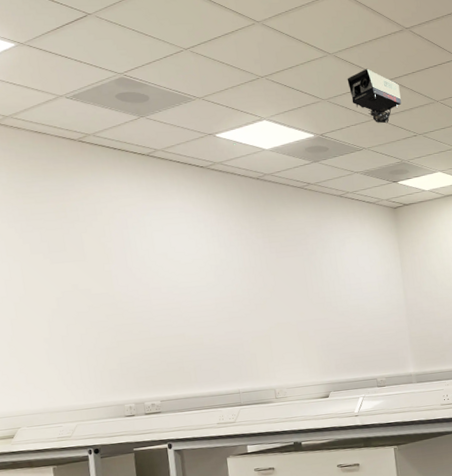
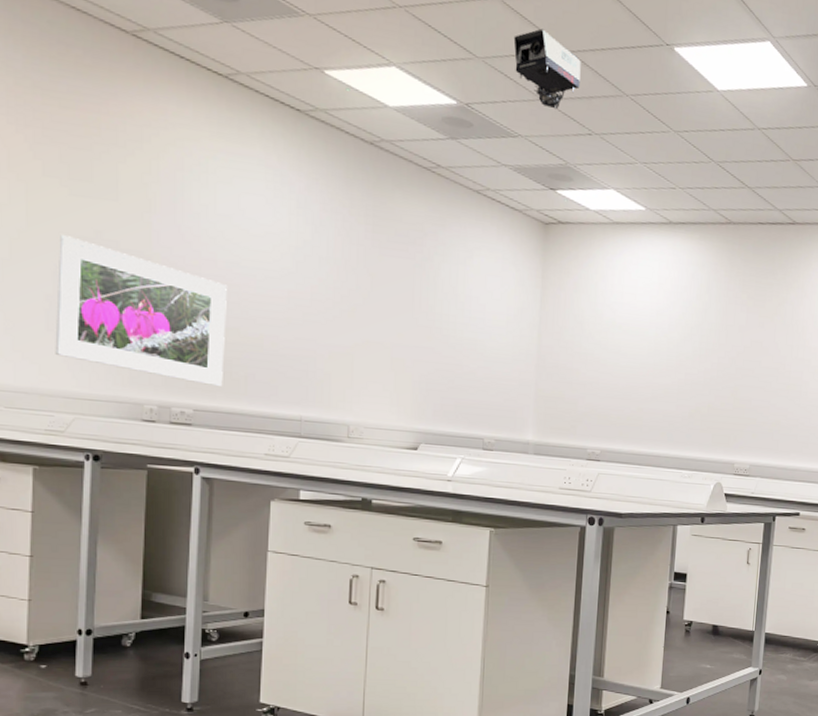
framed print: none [49,292,179,382] -> present [55,234,227,388]

